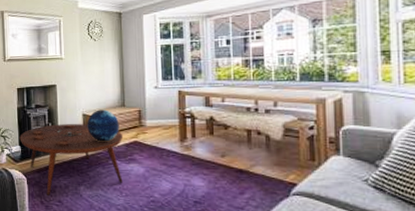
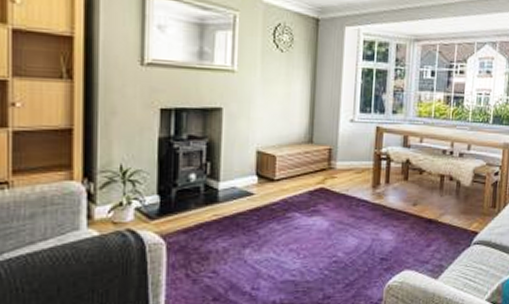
coffee table: present [19,124,124,195] -> none [159,164,308,265]
decorative sphere: present [87,109,119,142] -> none [261,146,304,189]

